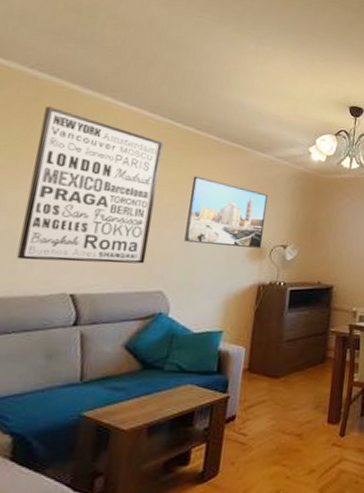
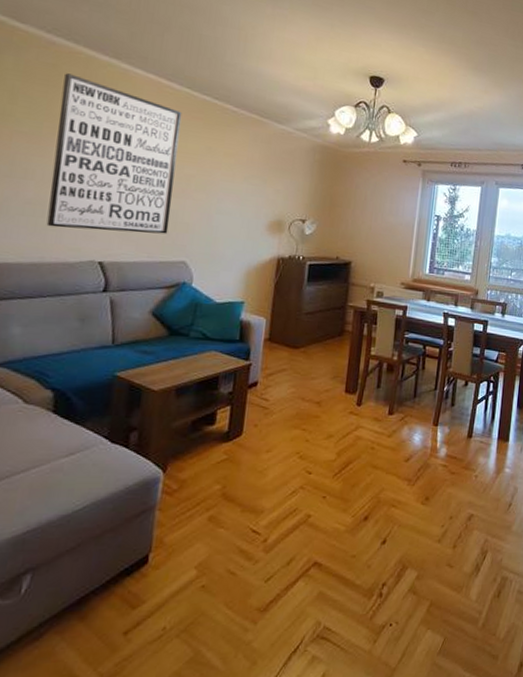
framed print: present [184,176,269,248] -> none [205,147,287,222]

